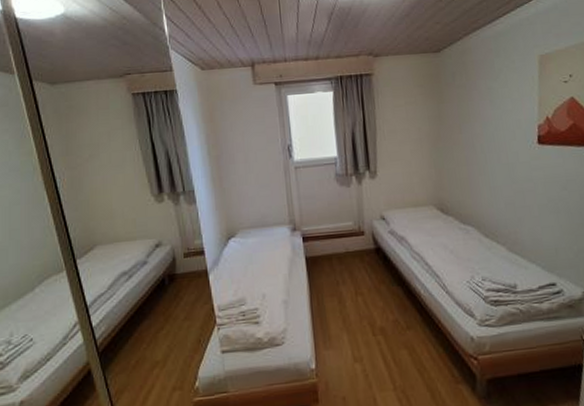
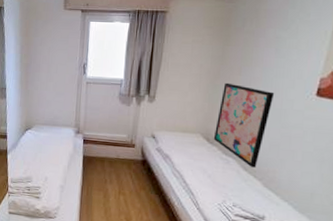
wall art: none [446,143,499,233] -> present [213,82,275,168]

